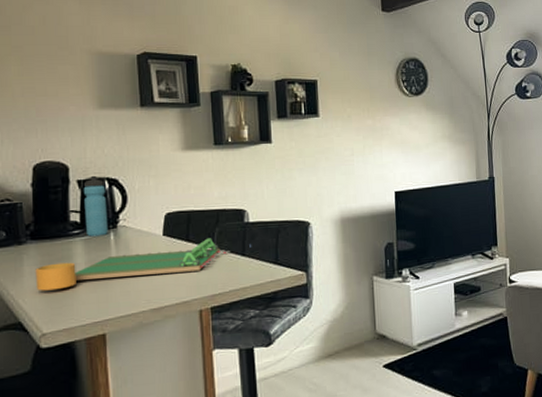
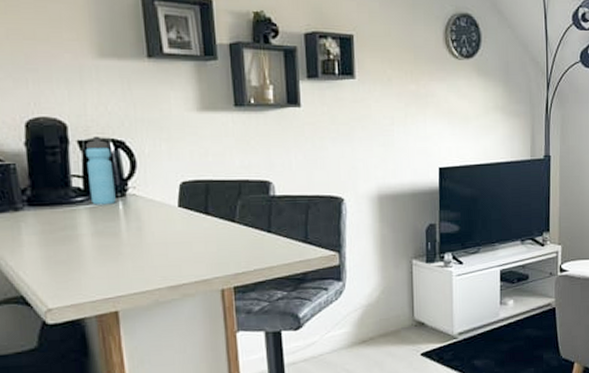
placemat: present [35,238,252,291] -> none [35,211,279,263]

